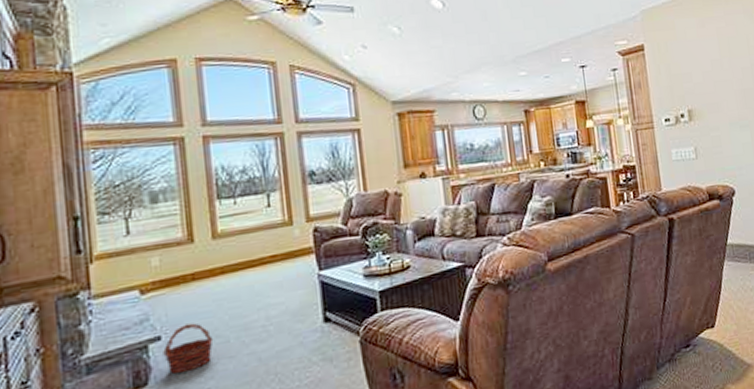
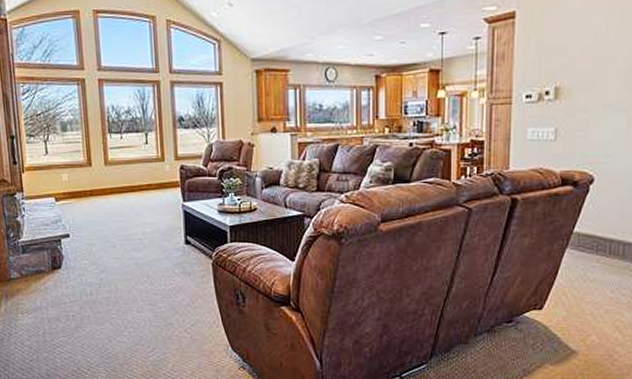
basket: present [163,323,214,374] -> none [71,228,105,263]

